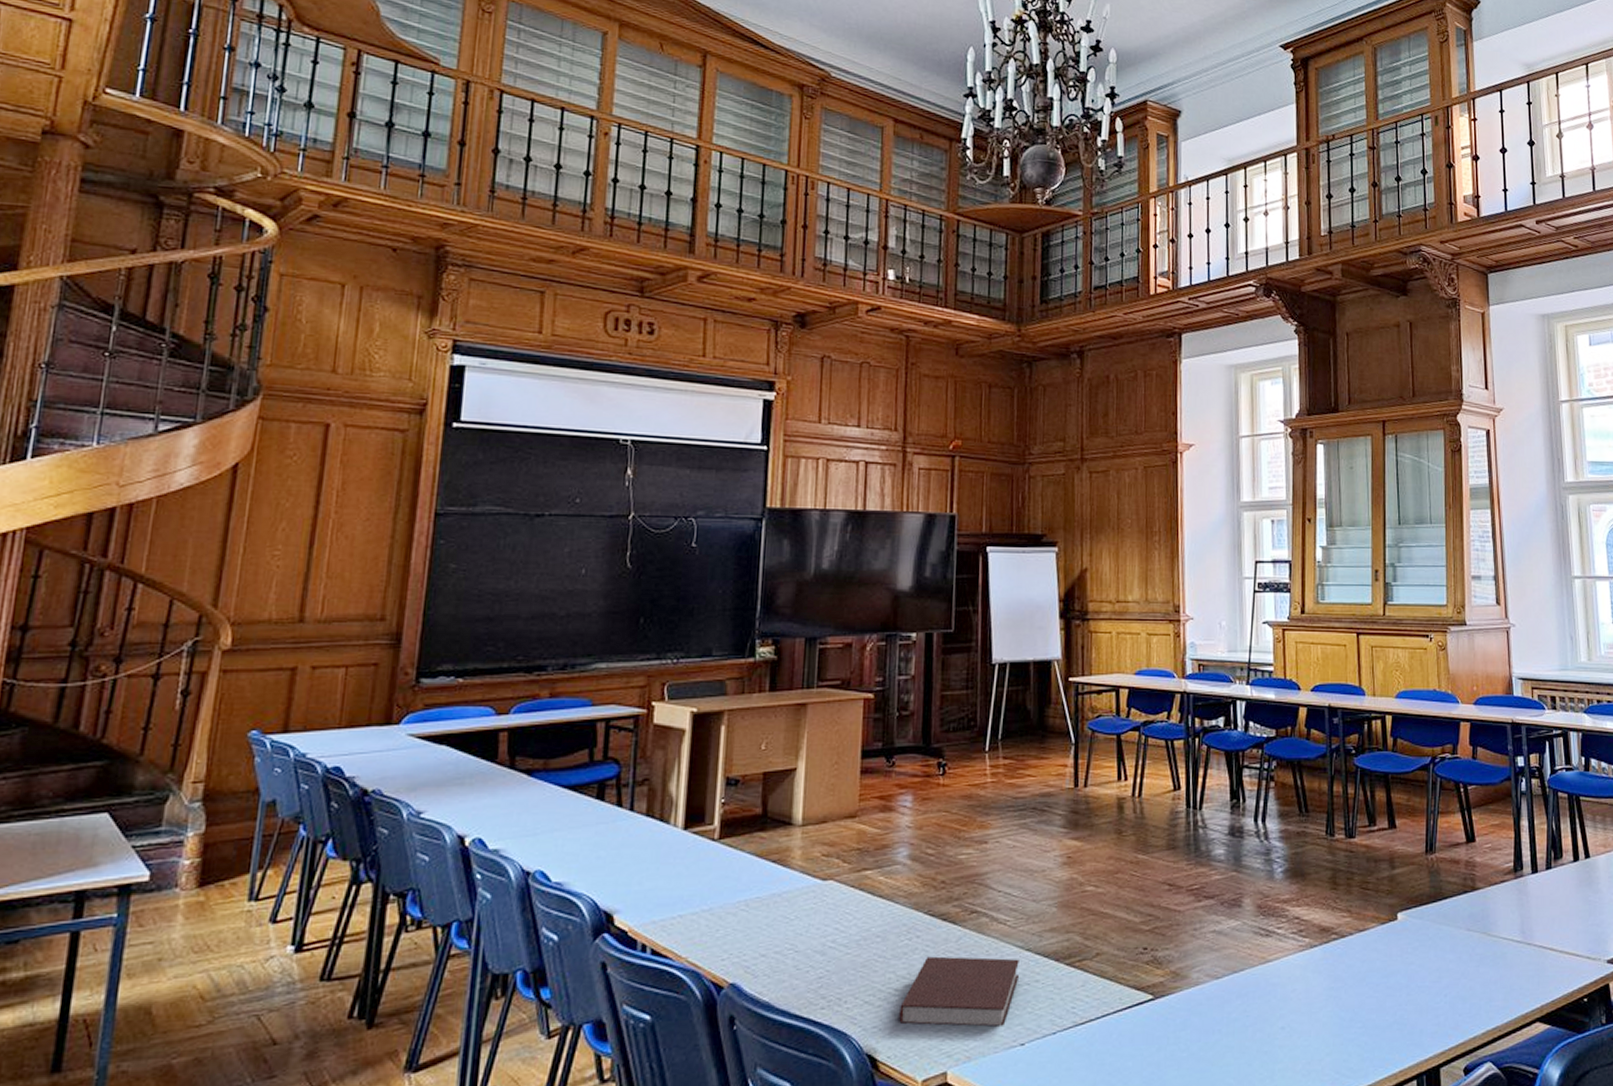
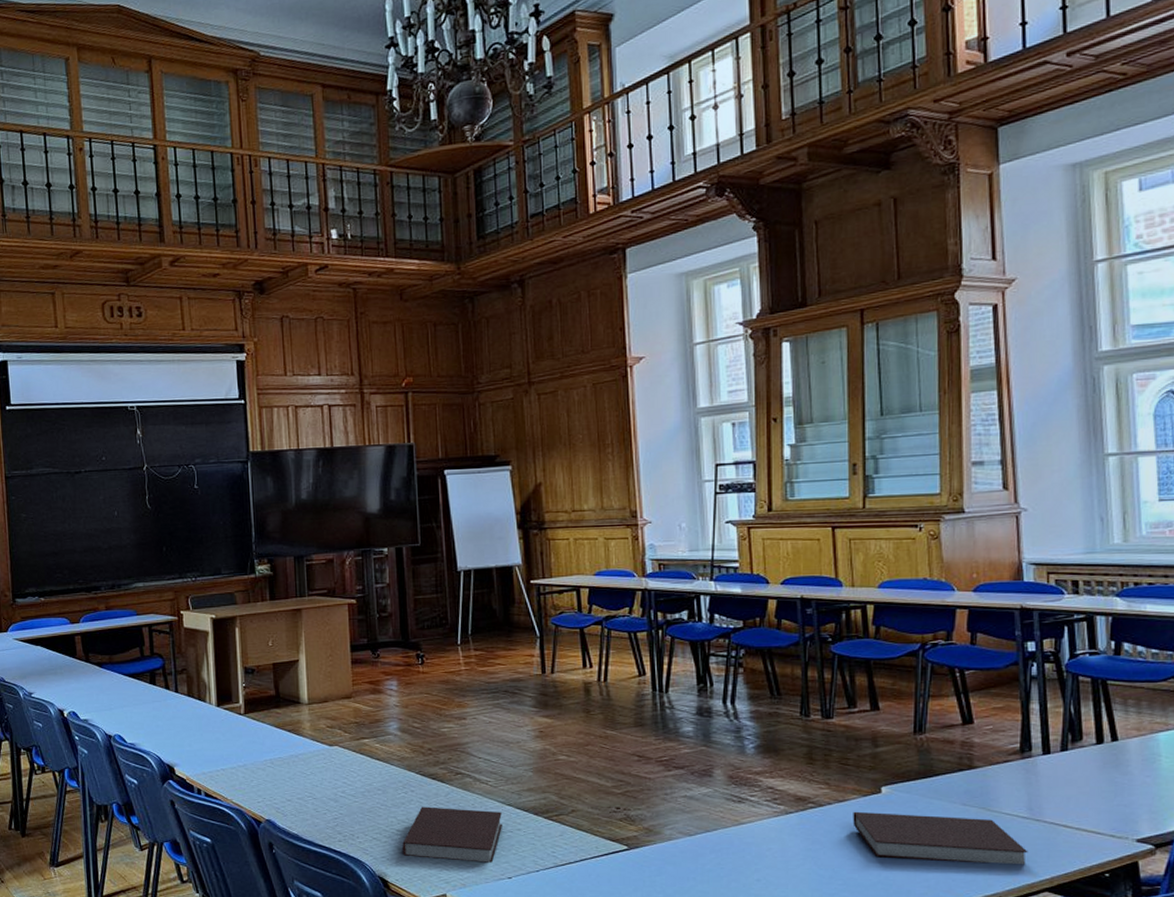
notebook: none [1372,941,1522,995] -> present [853,811,1028,865]

